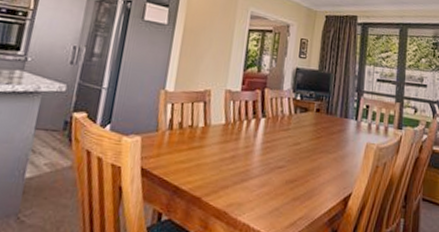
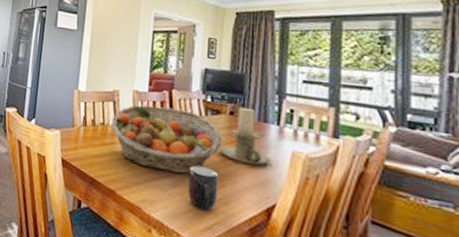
fruit basket: none [199,105,309,173] -> present [110,105,223,174]
mug: none [274,163,304,207] -> present [187,165,219,211]
candle holder: none [305,104,350,158] -> present [219,107,272,166]

